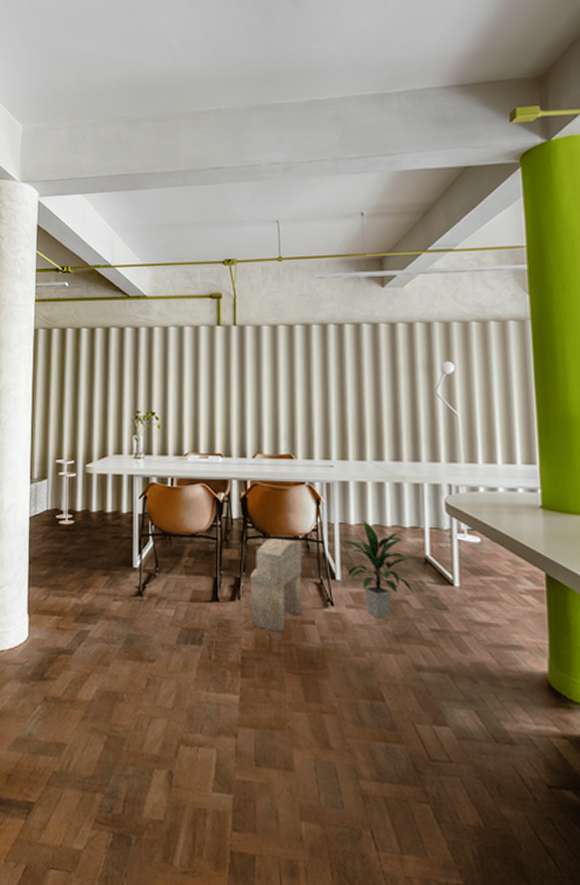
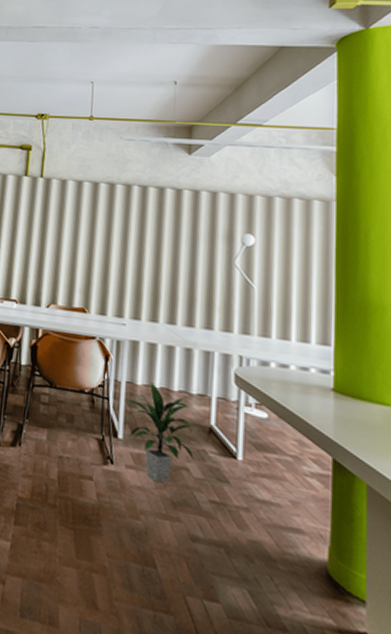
stool: present [250,538,303,632] -> none [29,389,87,484]

